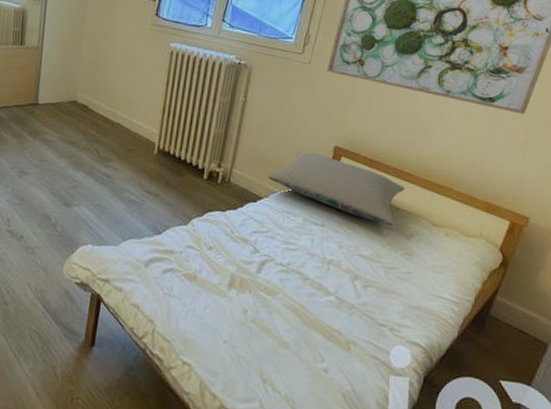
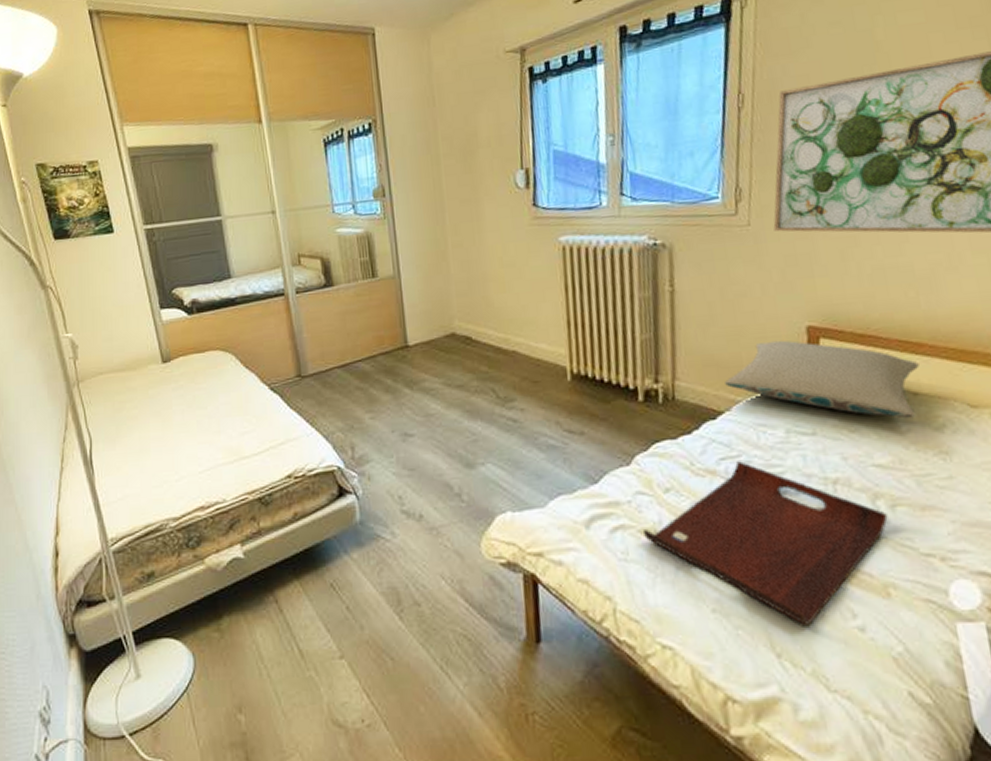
serving tray: none [186,236,360,362] -> present [642,461,888,625]

